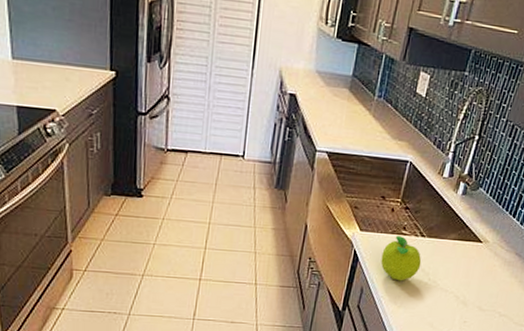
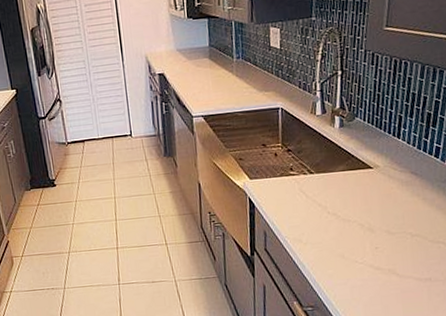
fruit: present [381,236,422,281] -> none [275,177,317,220]

